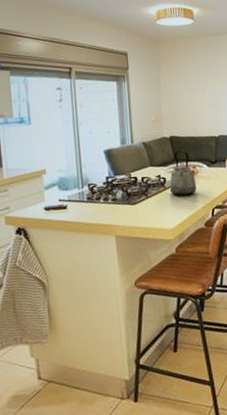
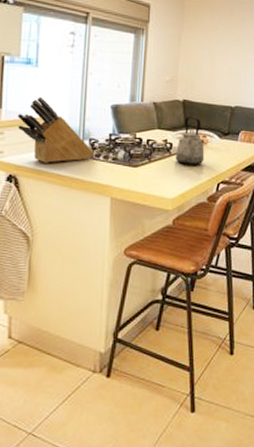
knife block: none [18,151,94,213] -> present [17,96,94,163]

